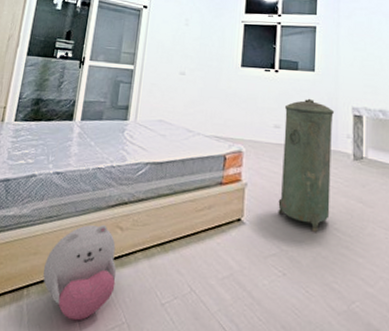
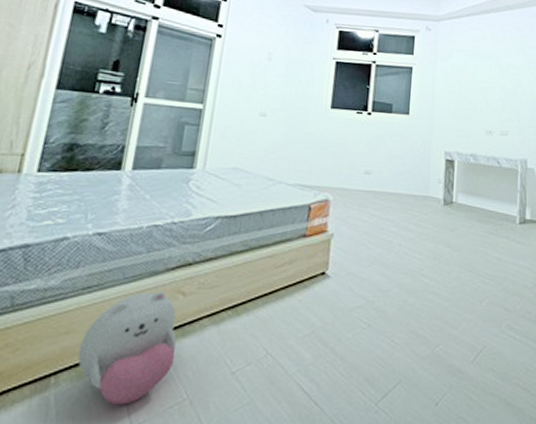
trash can: present [278,98,335,233] -> none [365,142,428,281]

